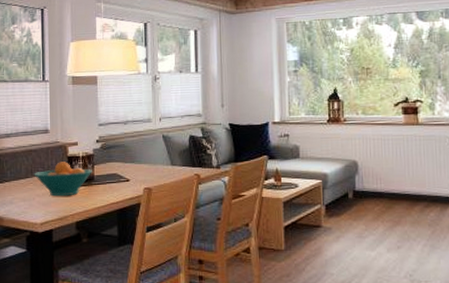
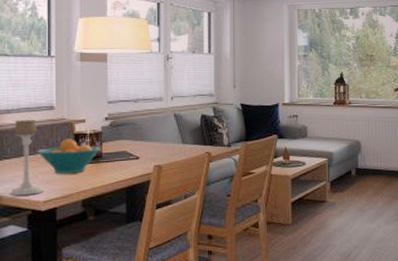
candle holder: none [10,142,41,217] -> present [10,119,44,195]

